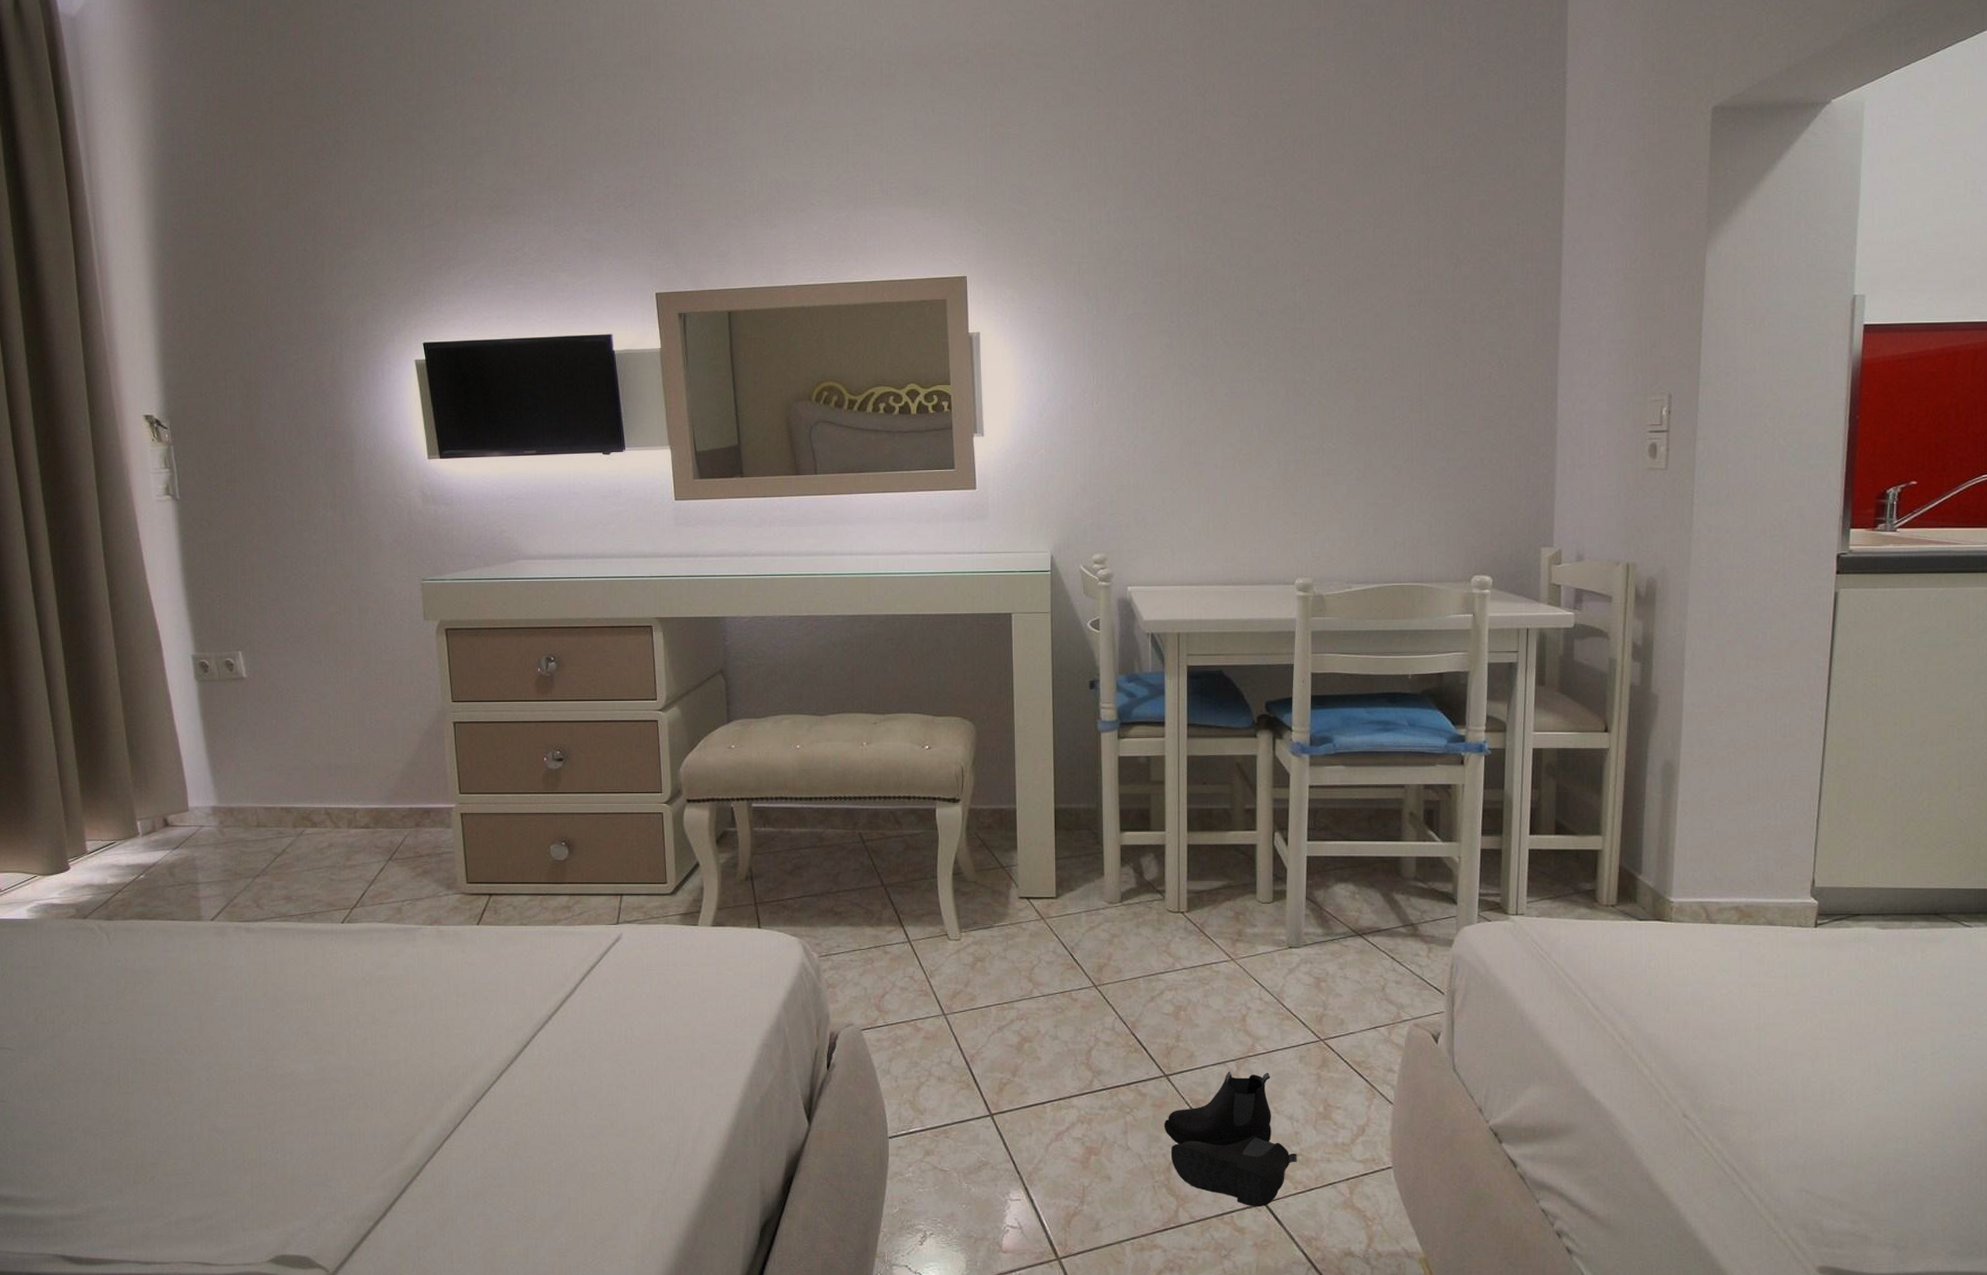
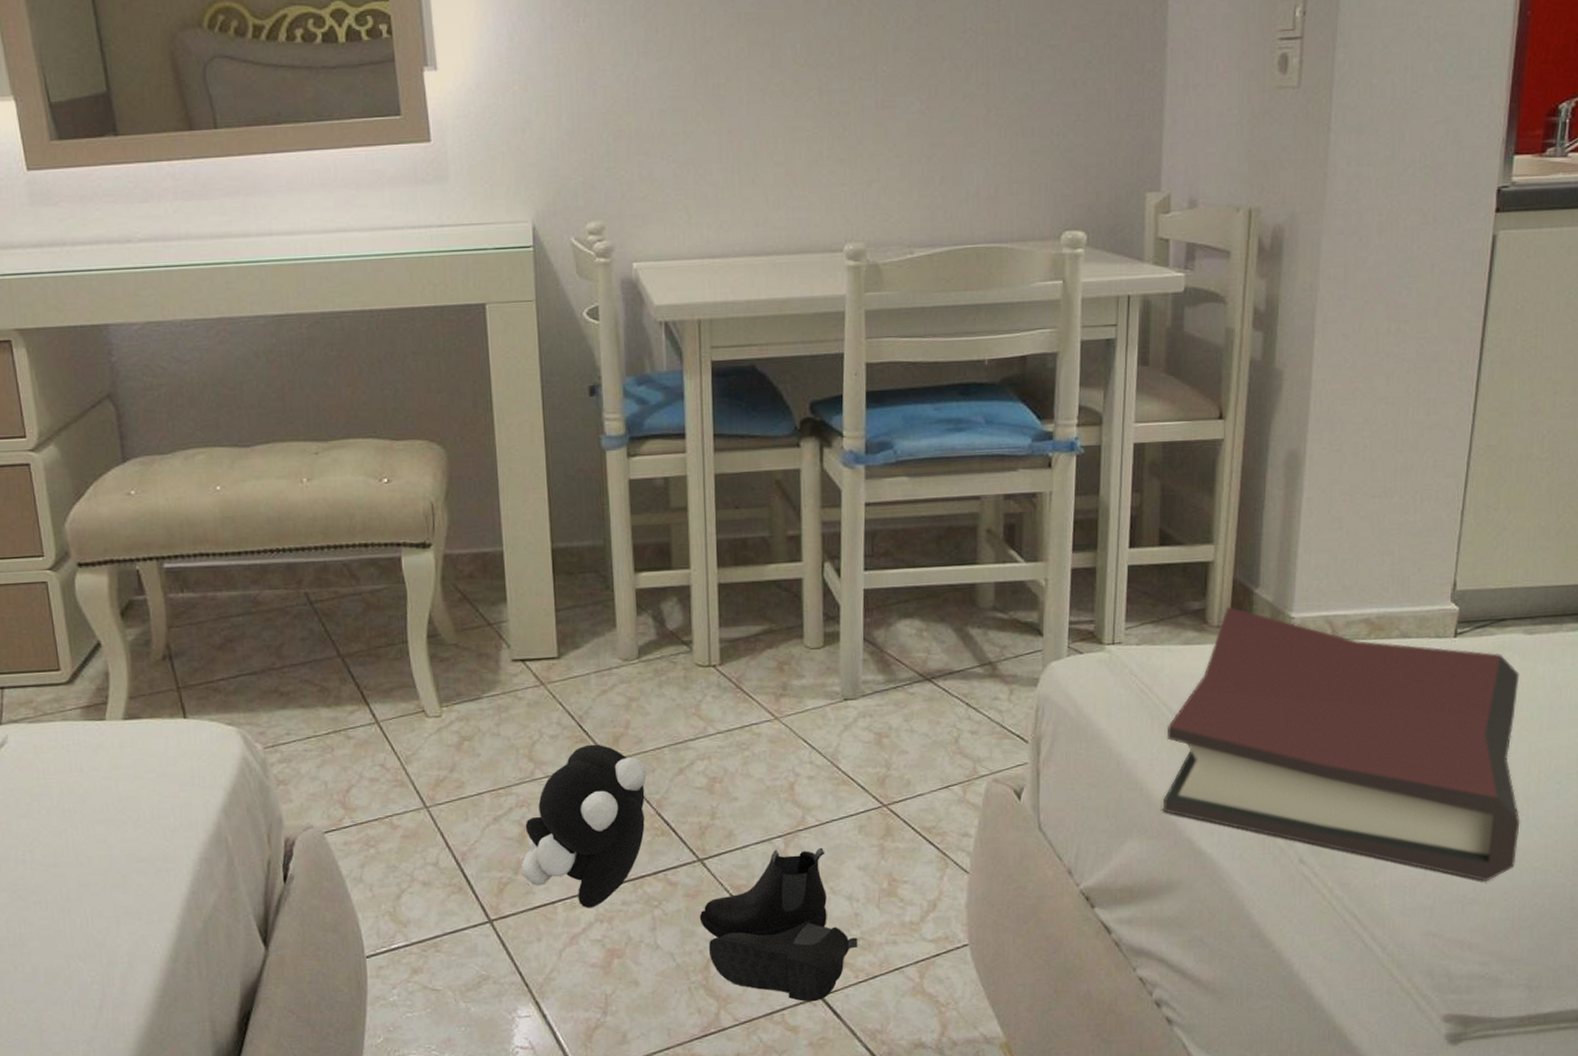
plush toy: none [1019,971,1124,1110] -> present [522,744,647,908]
hardback book: none [1562,888,1881,1147] -> present [1164,606,1520,882]

